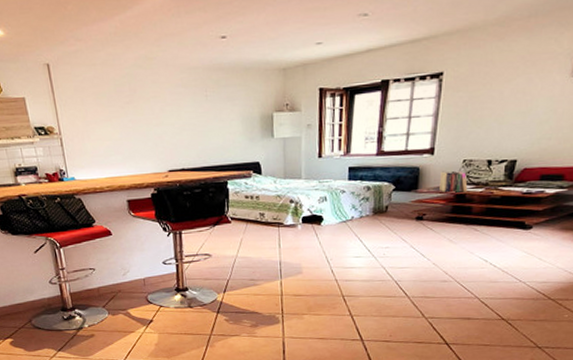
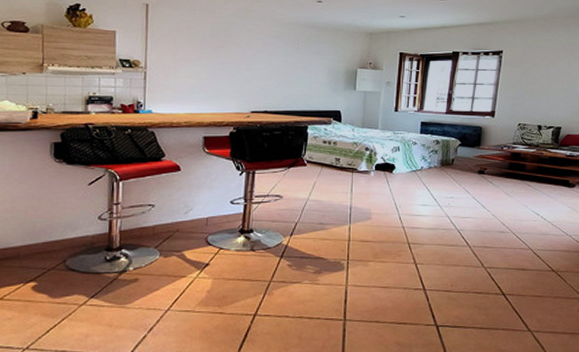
books: present [439,171,468,193] -> none [499,132,522,151]

